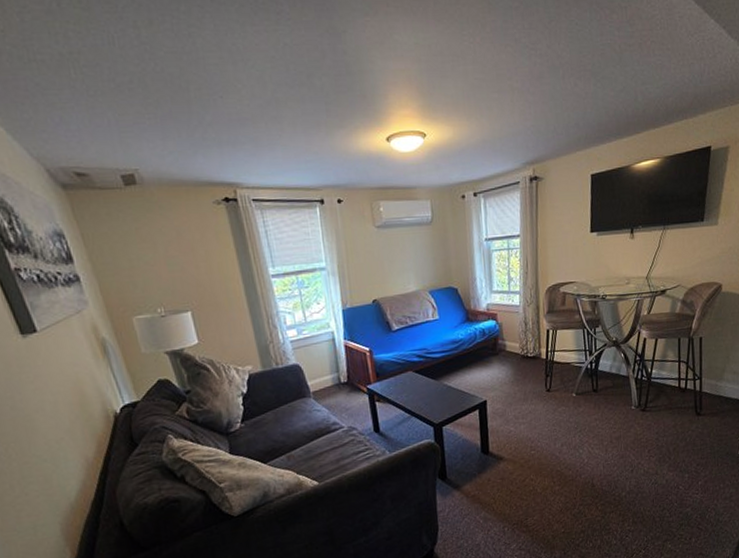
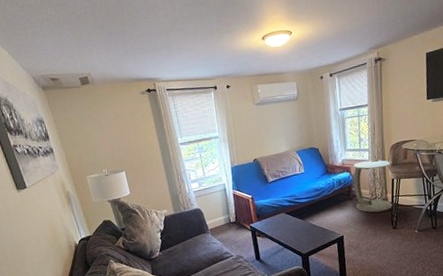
side table: none [500,305,548,372] -> present [353,160,393,213]

